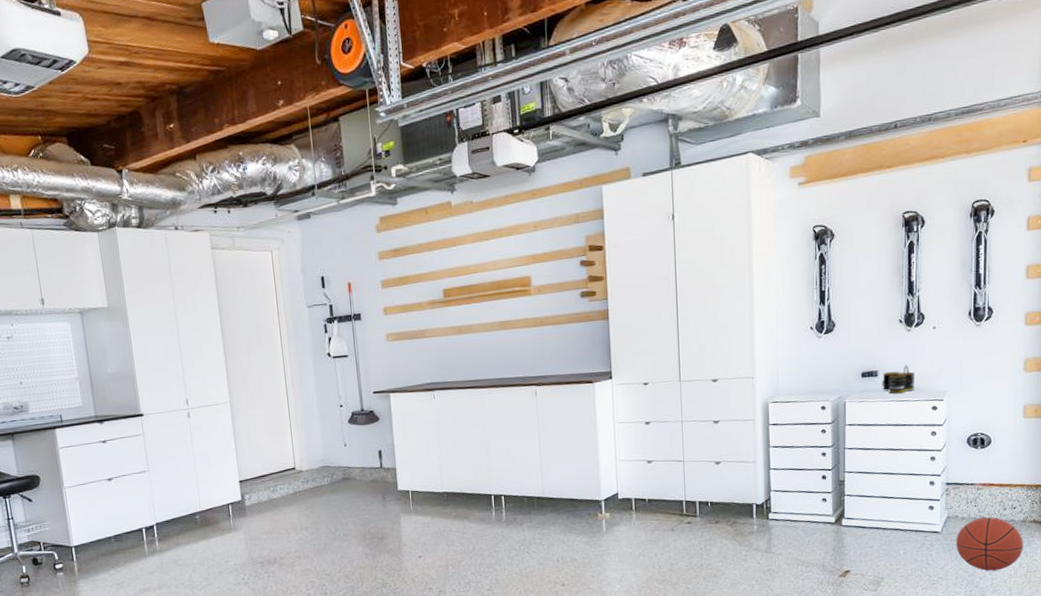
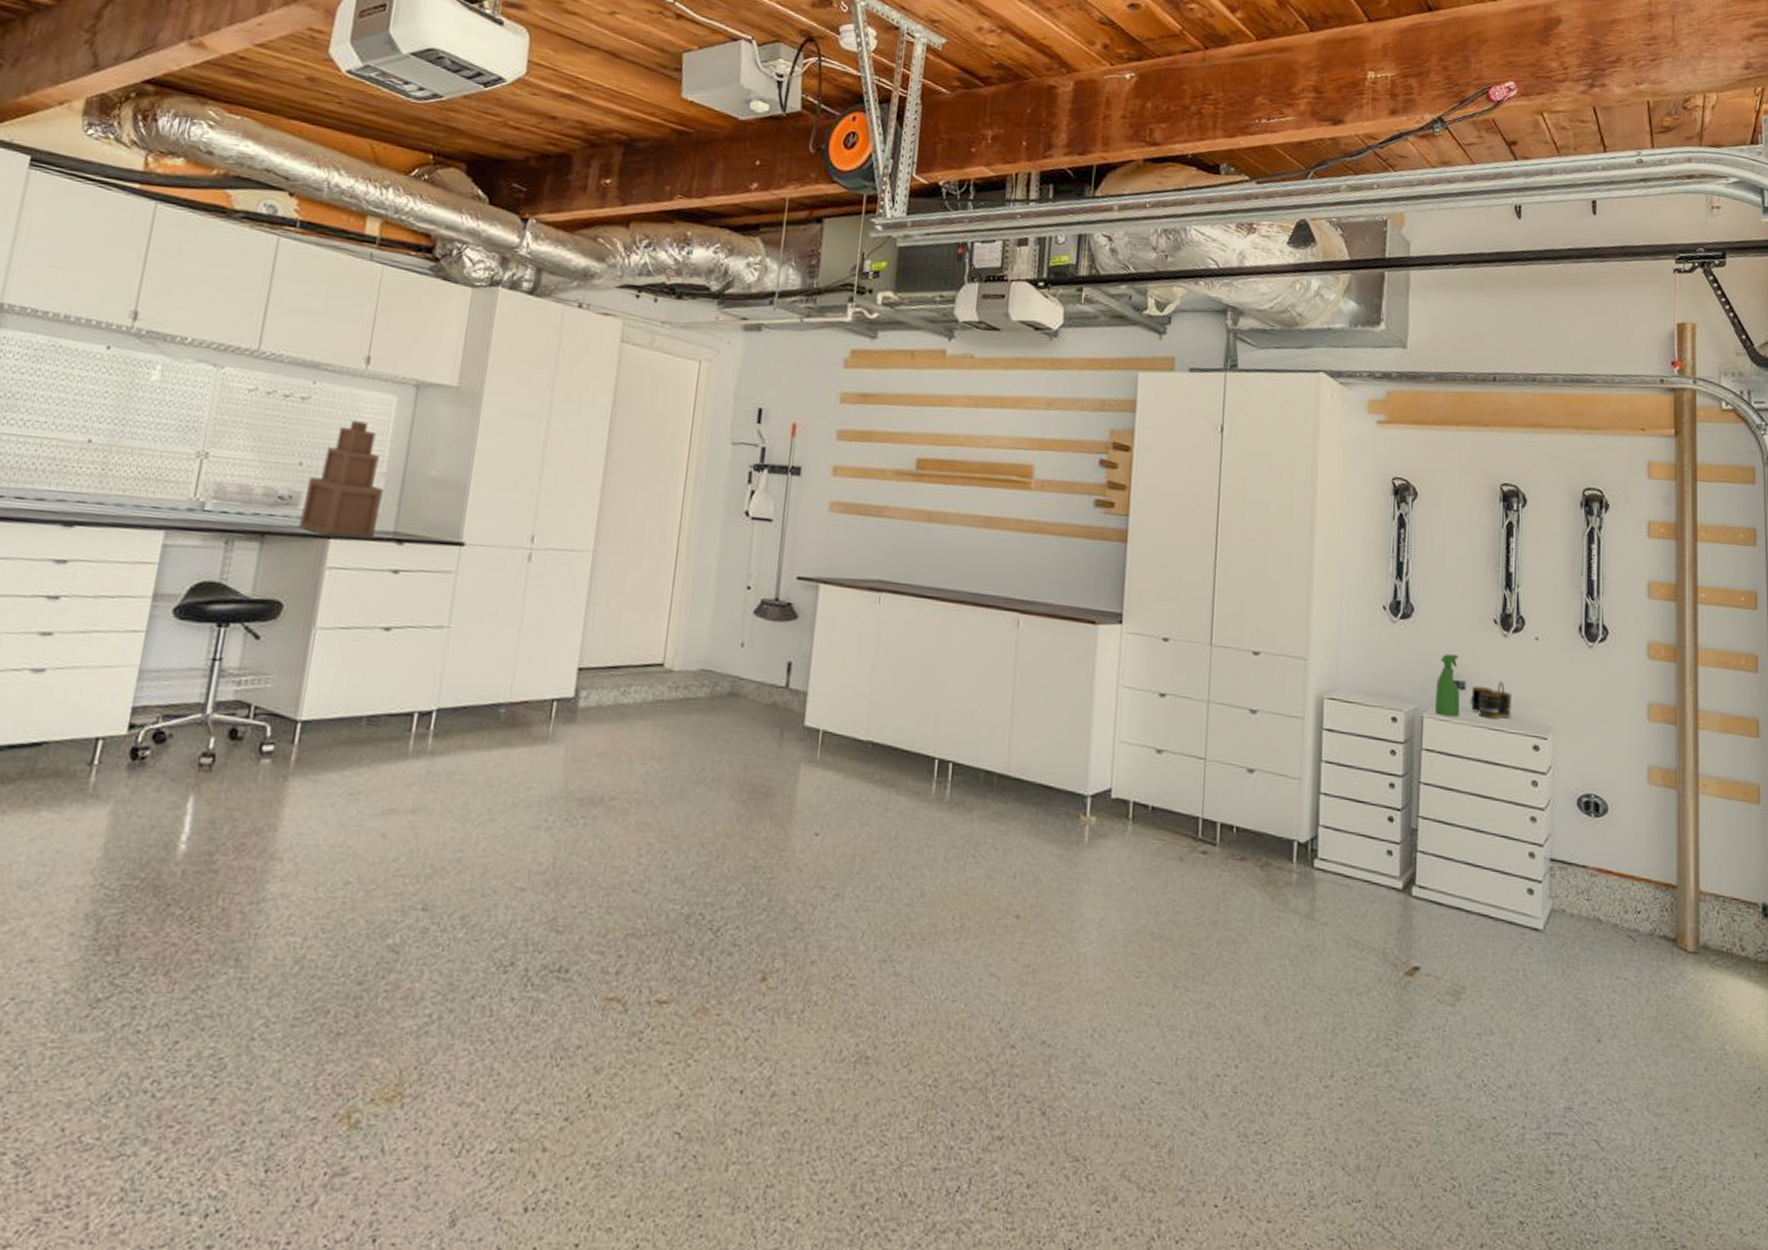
storage boxes: none [30,345,83,428] -> present [299,420,385,540]
spray bottle: none [855,352,874,399] -> present [1435,654,1460,718]
basketball: present [955,517,1023,571] -> none [1562,918,1651,1004]

